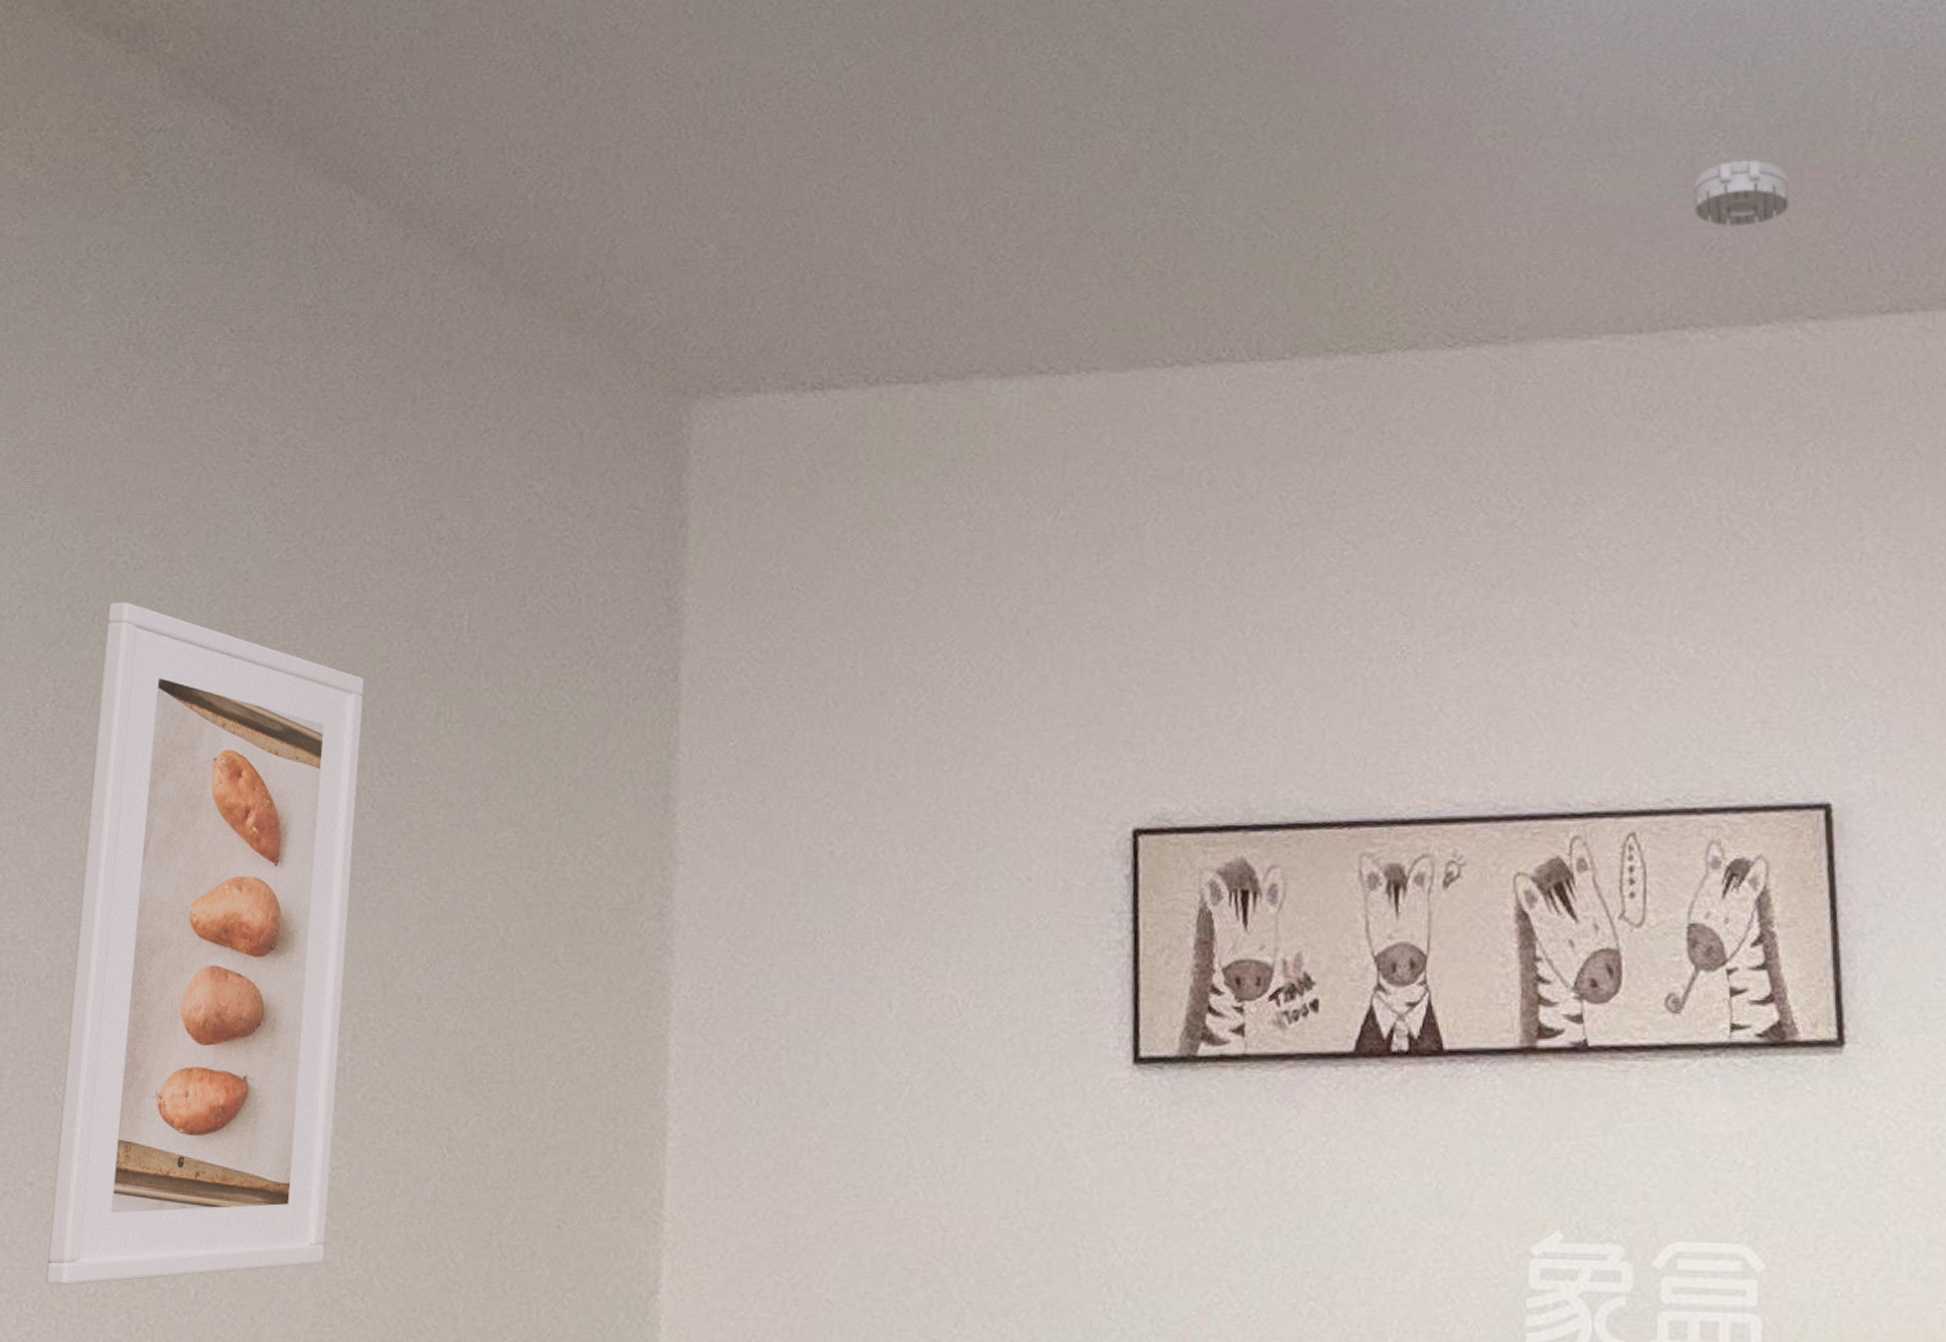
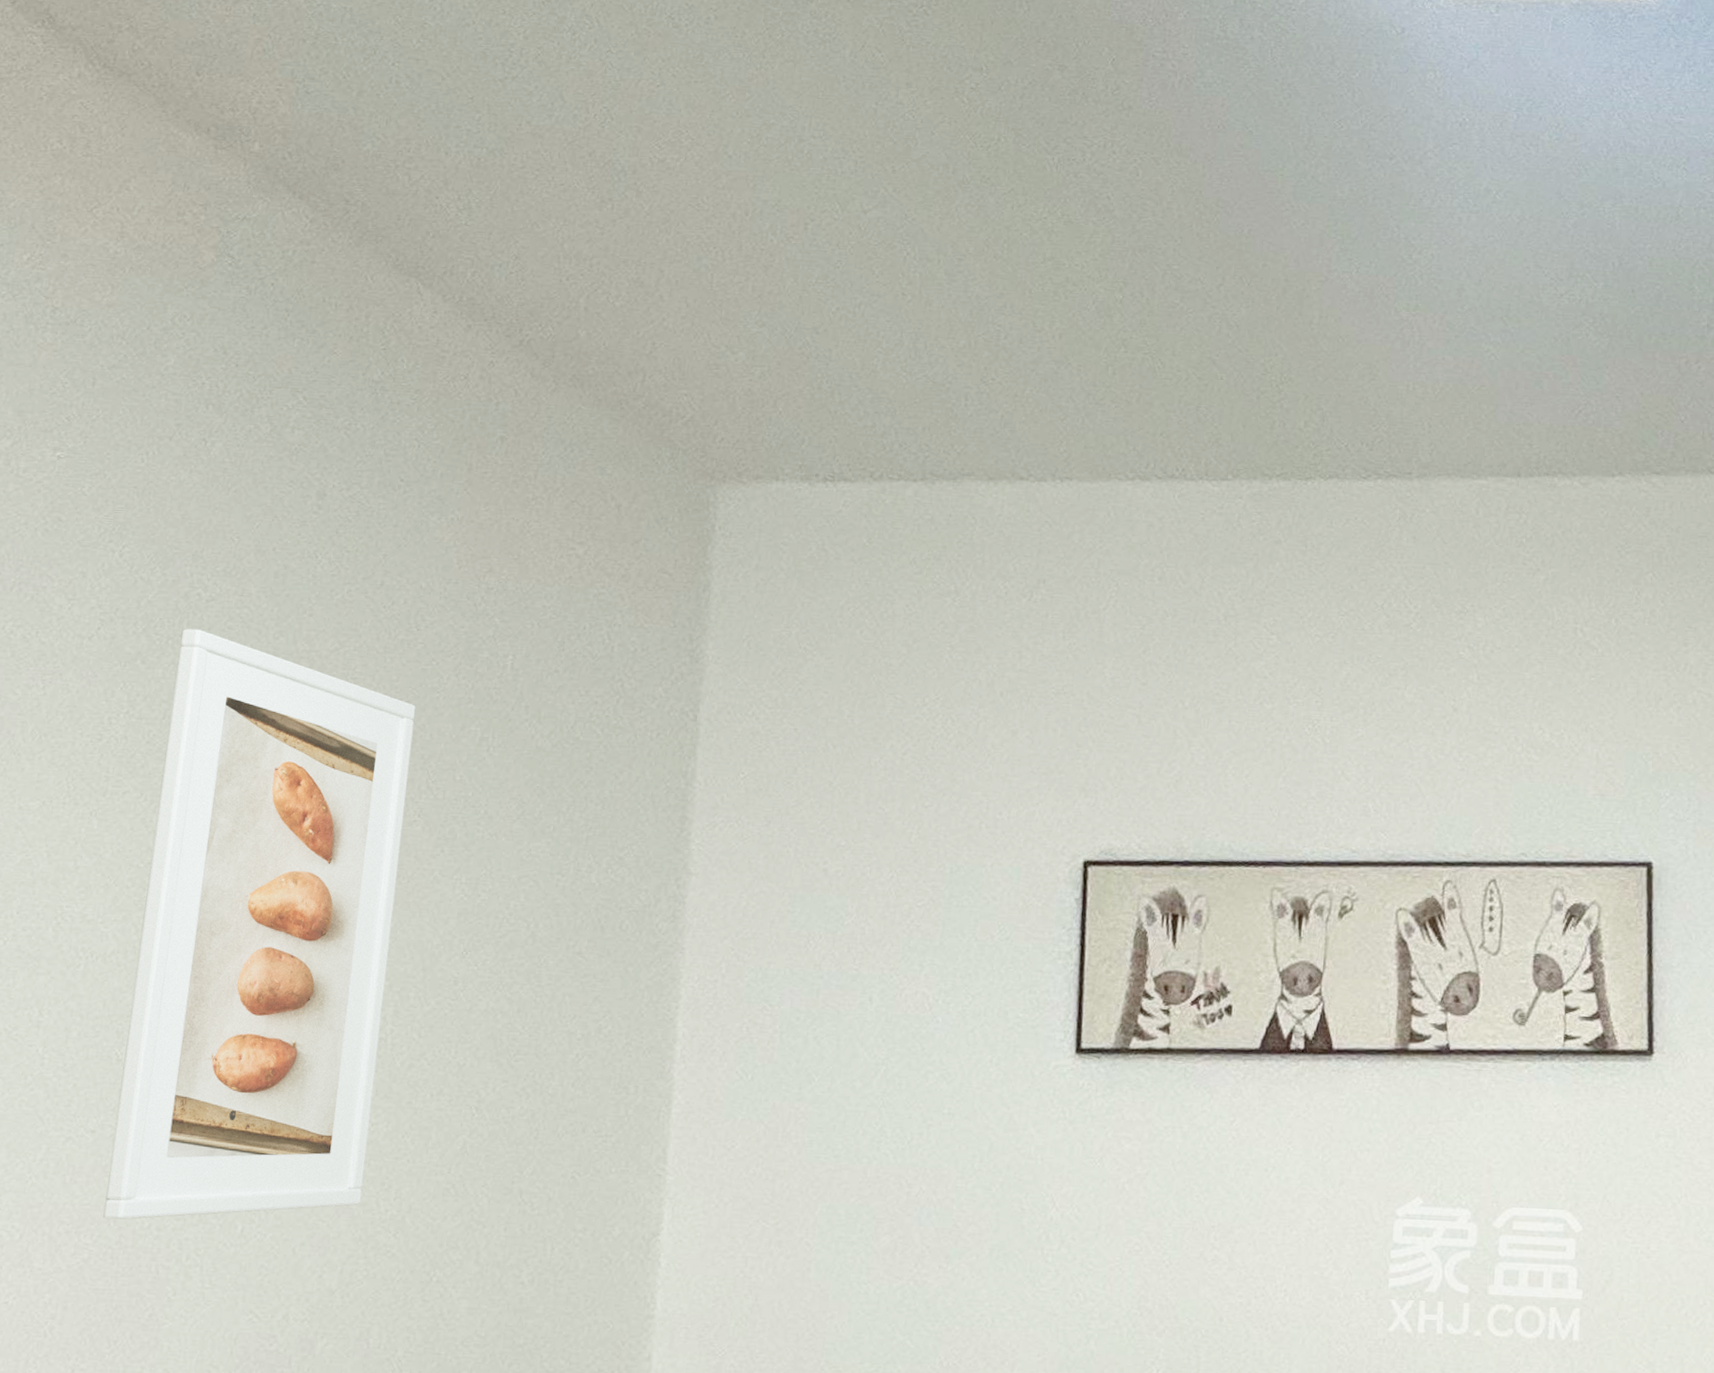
smoke detector: present [1692,159,1791,227] -> none [1566,341,1644,396]

